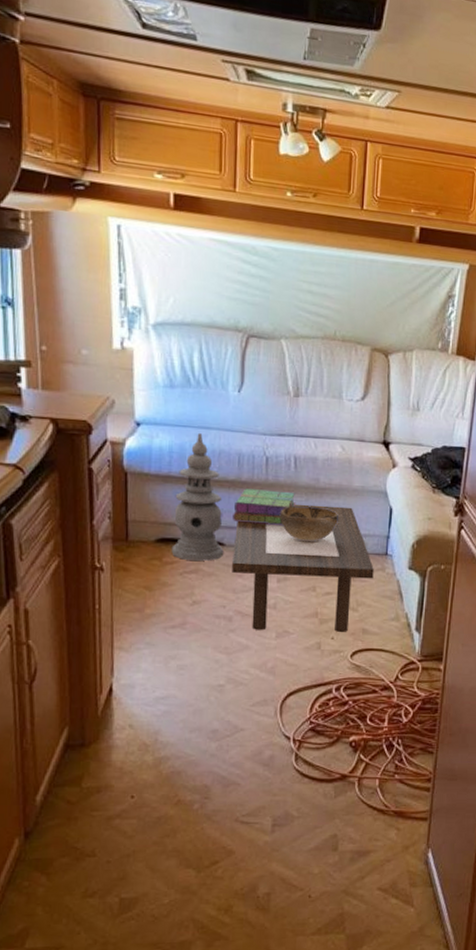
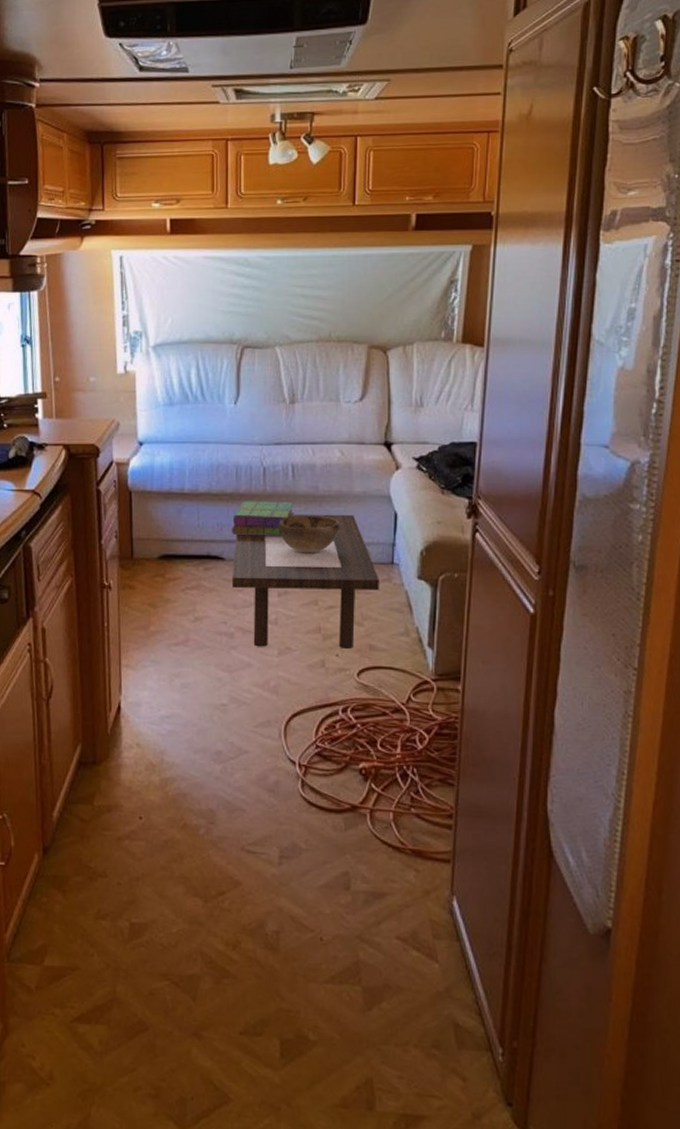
lantern: present [171,433,223,561] -> none [173,448,223,576]

